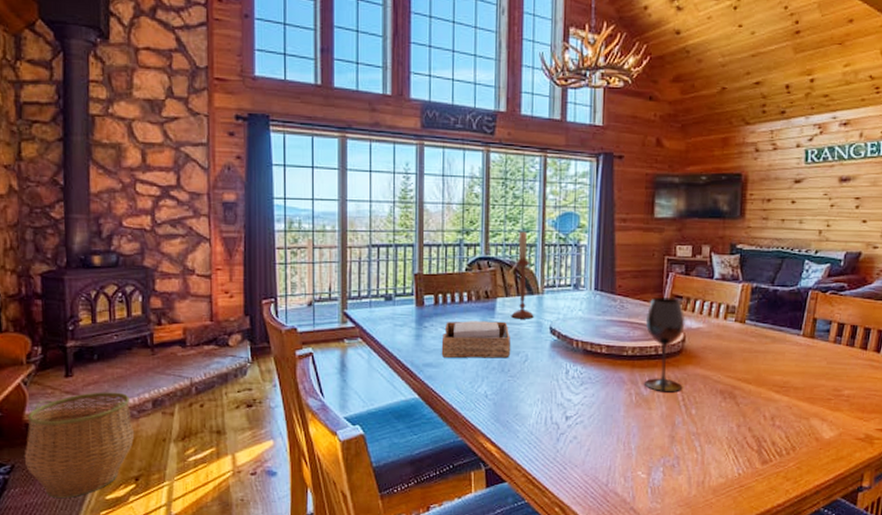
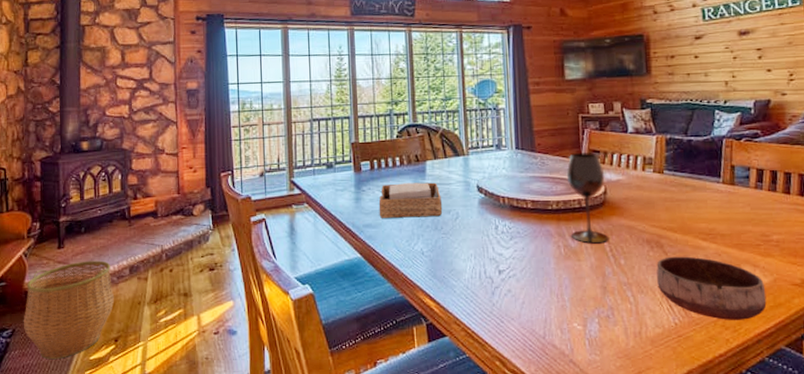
candlestick: present [511,230,534,319] -> none [440,98,461,180]
bowl: none [726,408,830,472] -> present [656,256,767,320]

